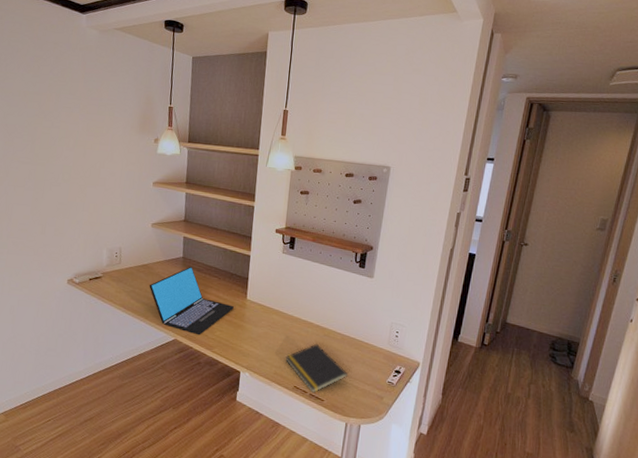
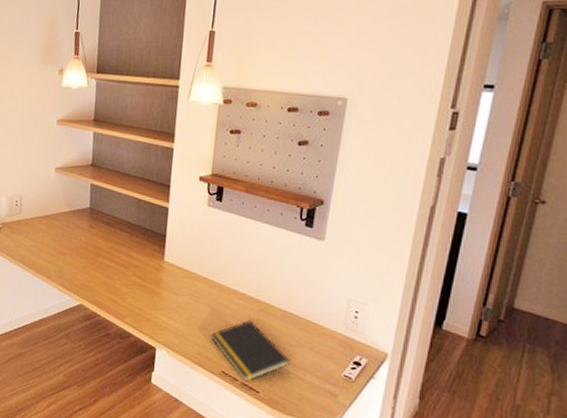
laptop: present [149,266,234,336] -> none [52,218,149,302]

